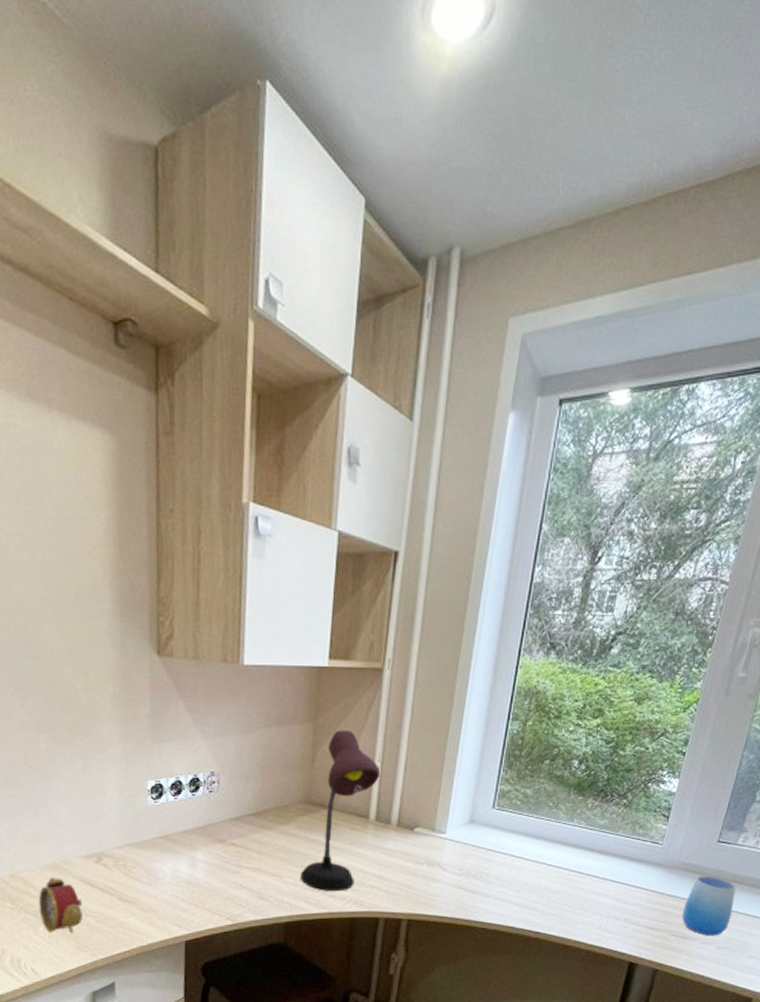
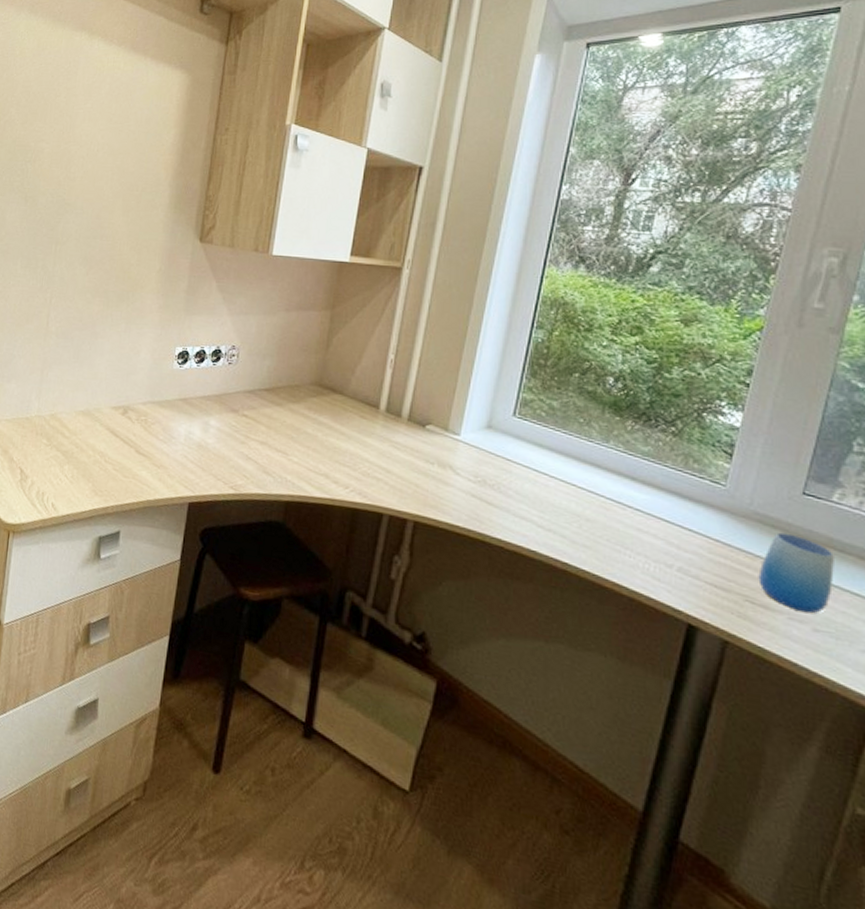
alarm clock: present [38,877,83,933] -> none [68,422,105,476]
desk lamp: present [301,729,381,892] -> none [305,320,394,479]

